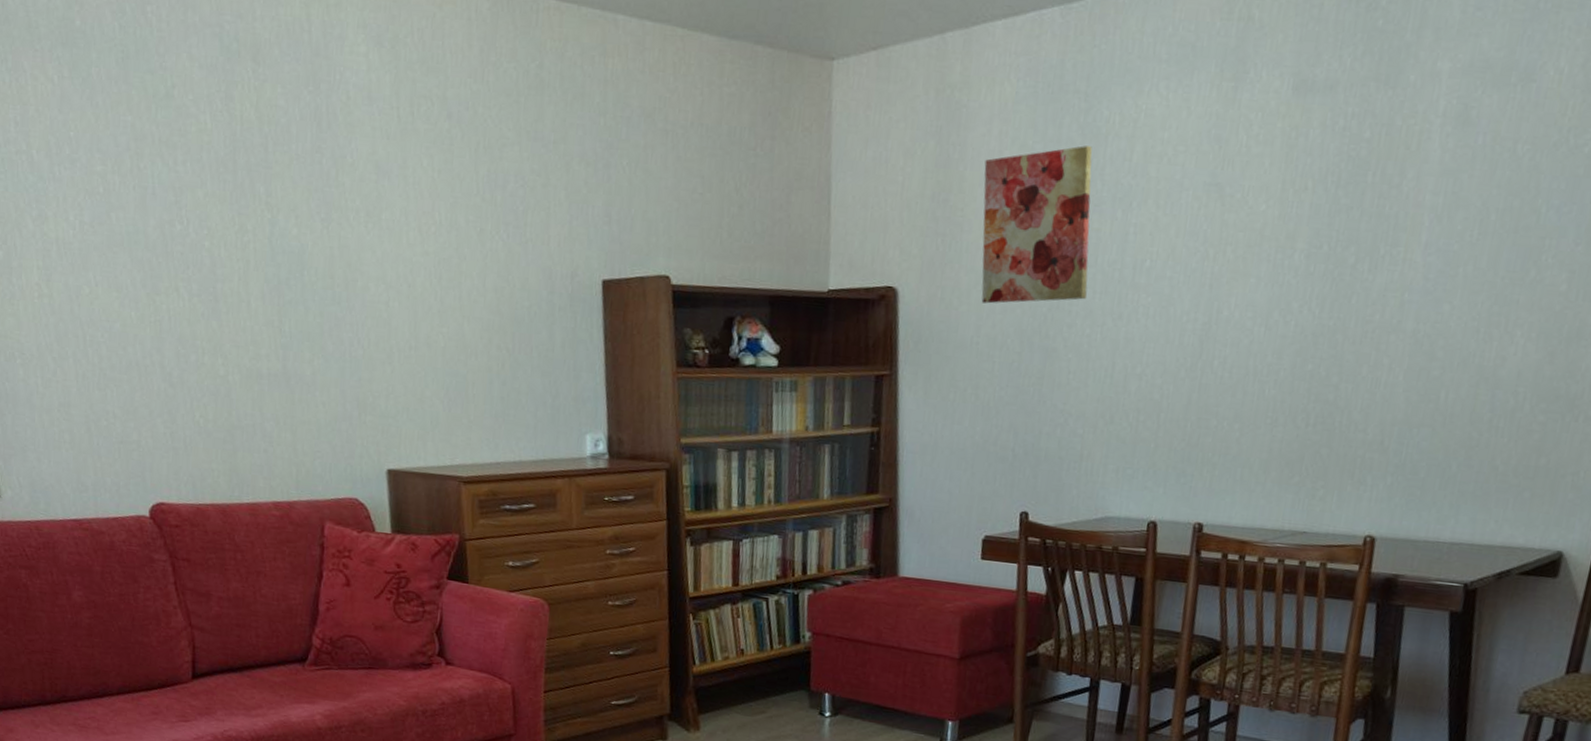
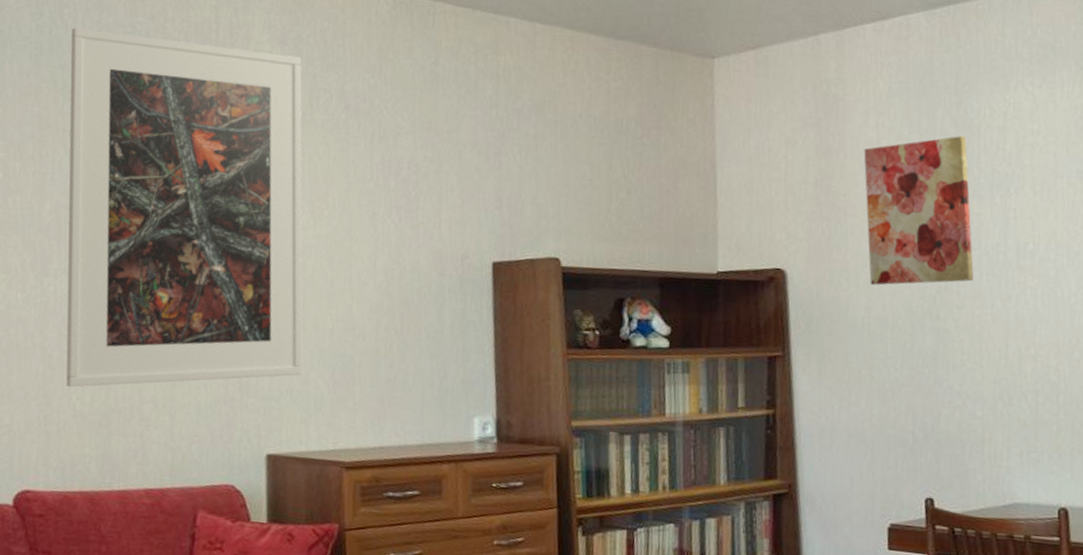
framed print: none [156,27,418,405] -> present [65,27,303,387]

